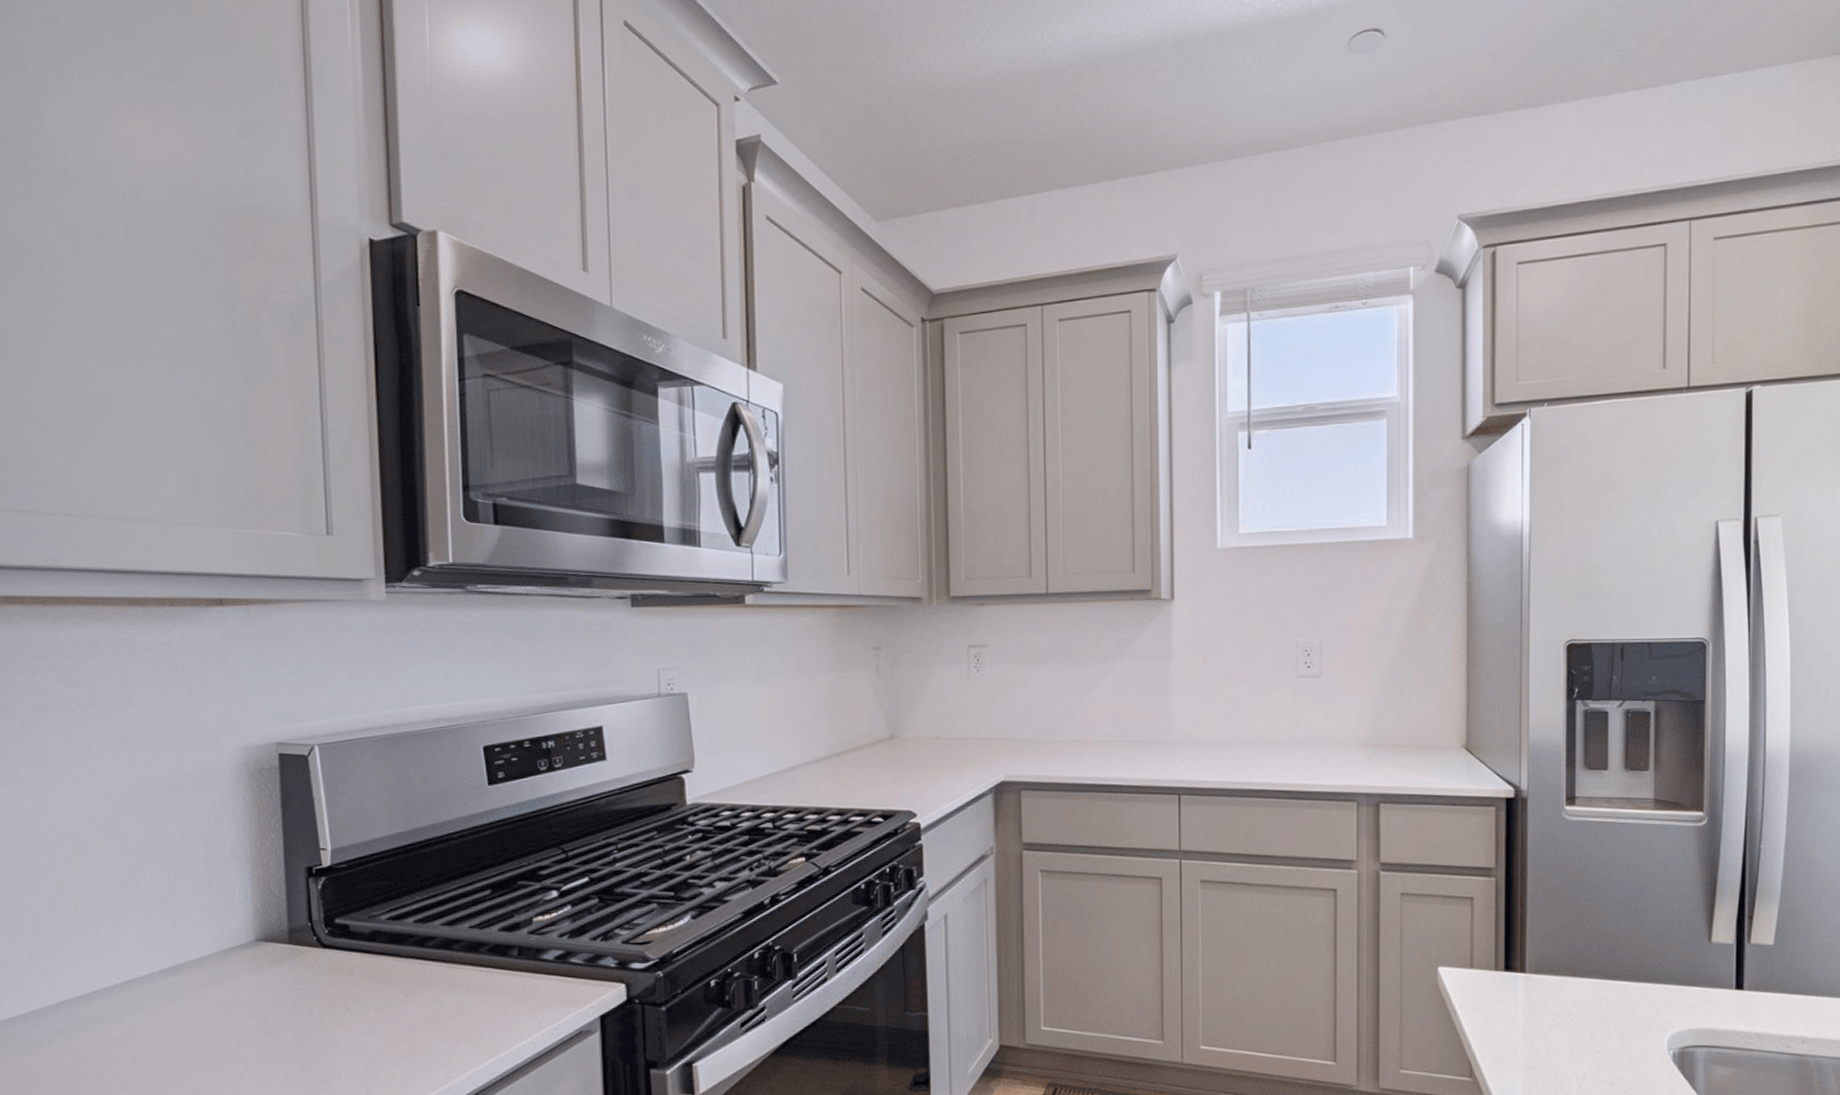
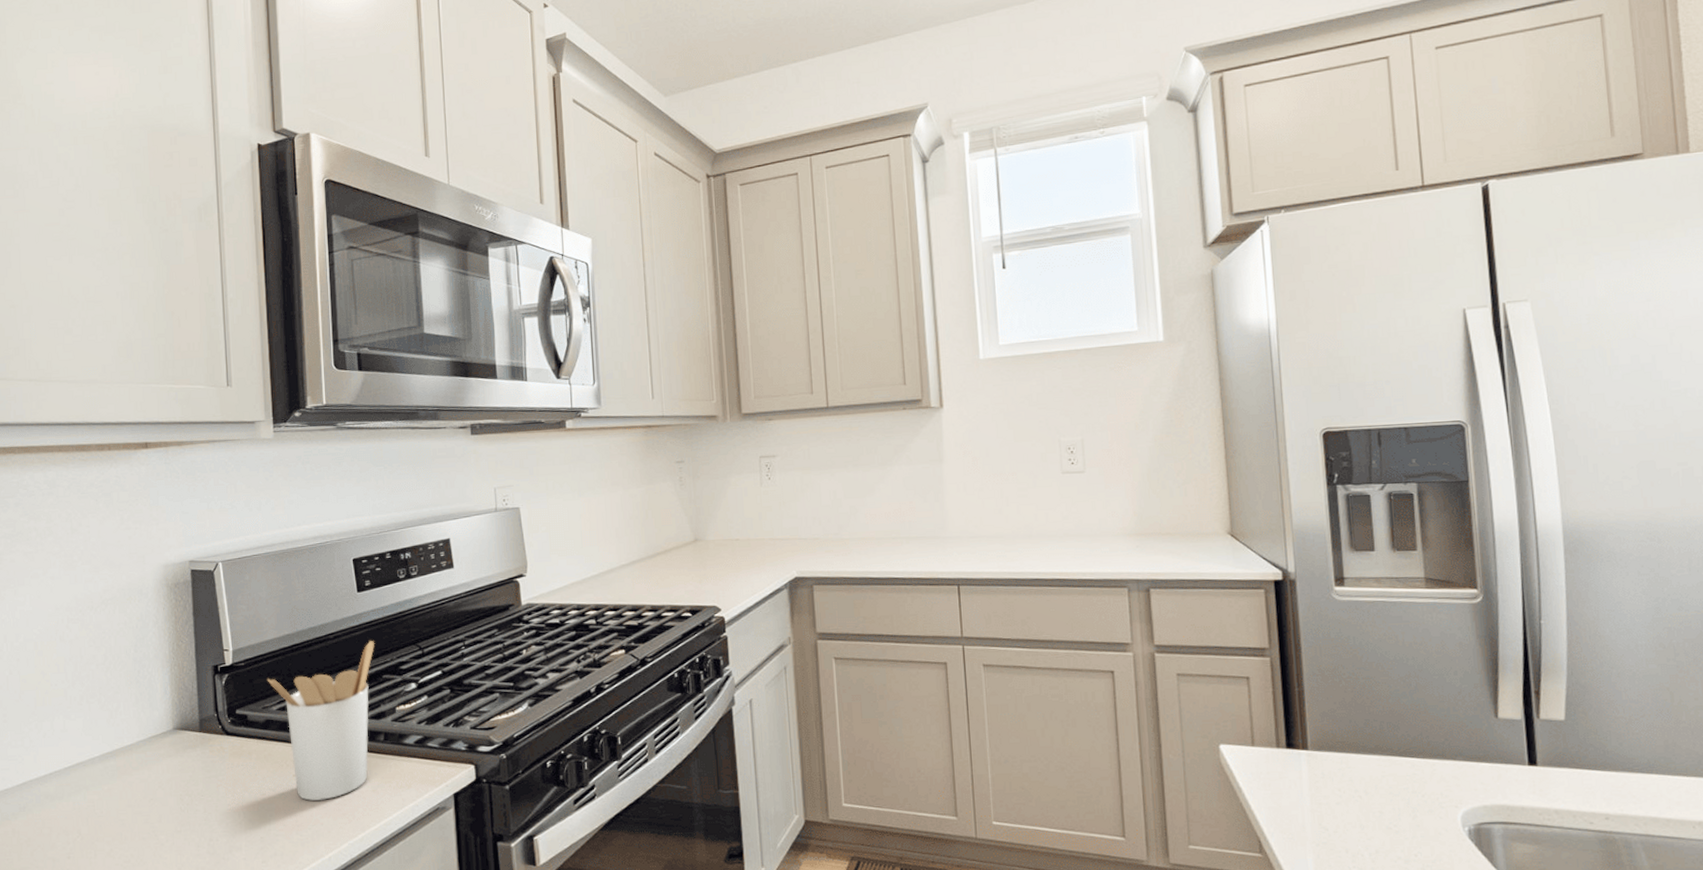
utensil holder: none [374,842,509,1023] -> present [267,641,375,801]

